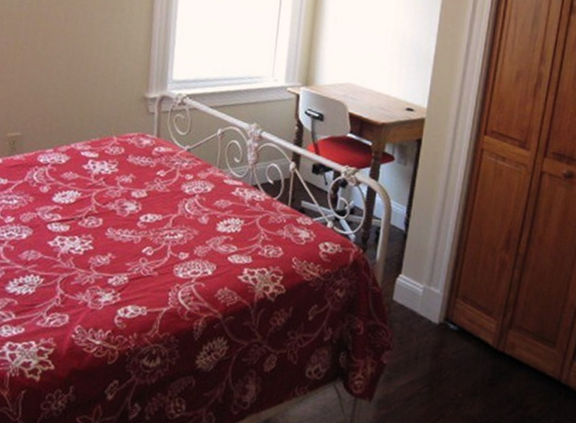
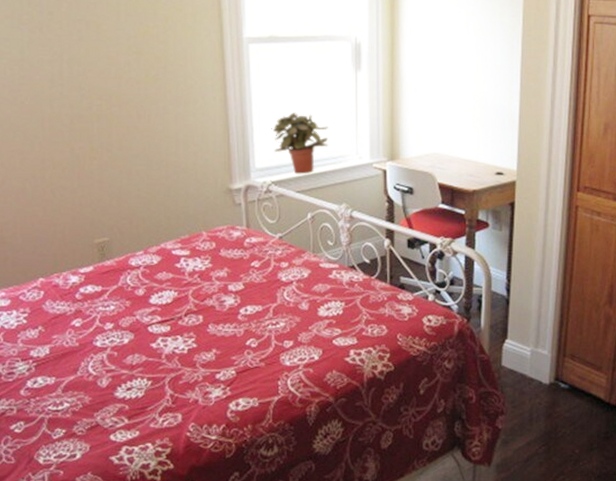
potted plant: none [192,30,248,92] -> present [271,112,329,175]

